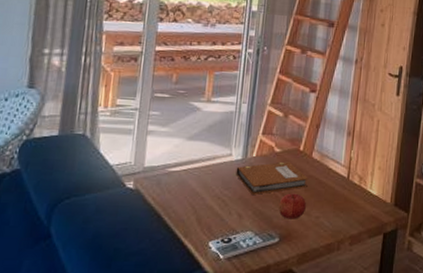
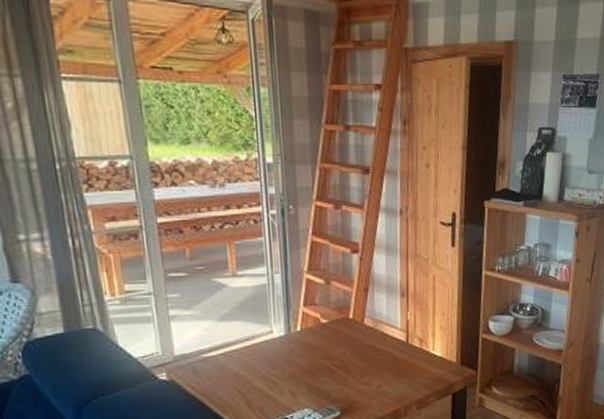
notebook: present [235,161,308,195] -> none [280,332,363,371]
fruit: present [278,193,306,219] -> none [334,364,365,392]

